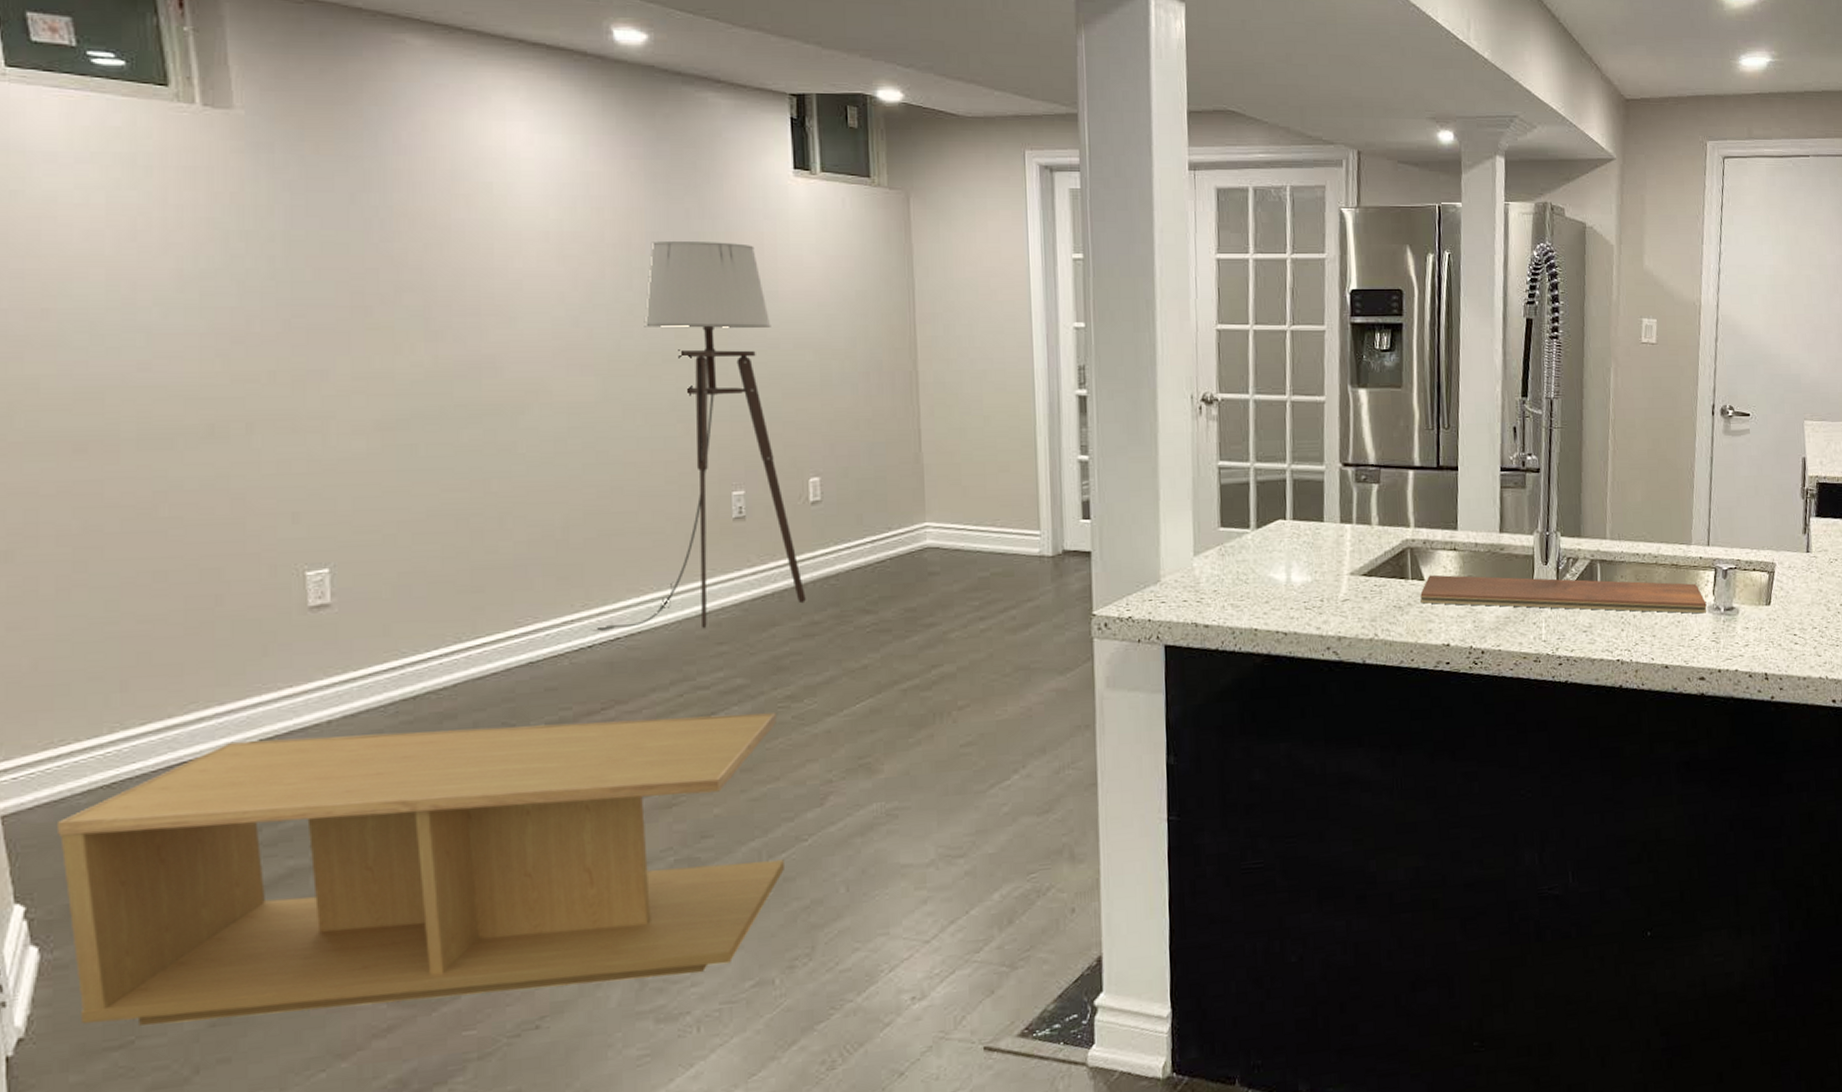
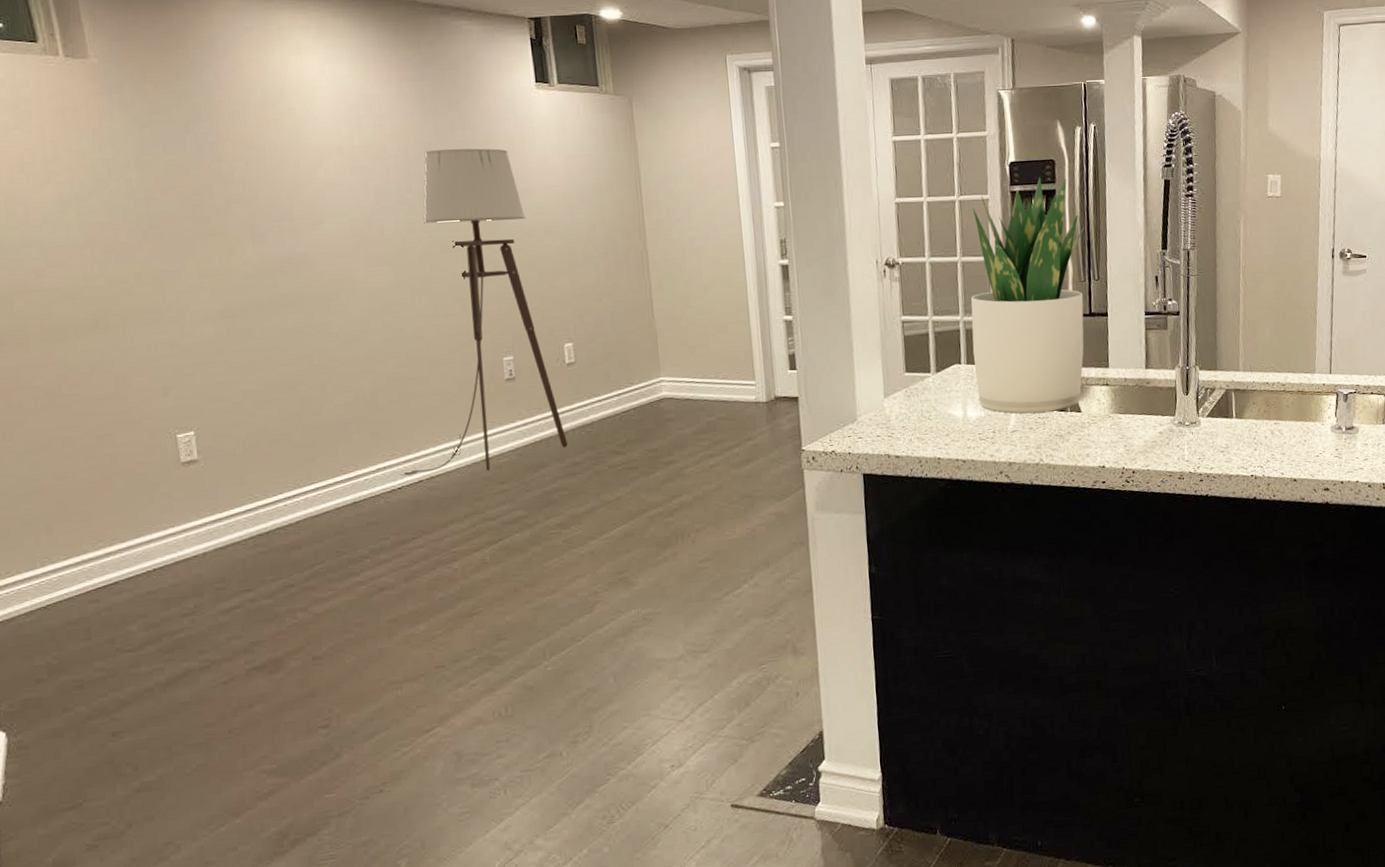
coffee table: present [58,713,784,1025] -> none [10,538,564,791]
planter: none [1300,308,1435,580] -> present [970,177,1085,414]
chopping board: present [1420,574,1707,614] -> none [1078,407,1330,433]

